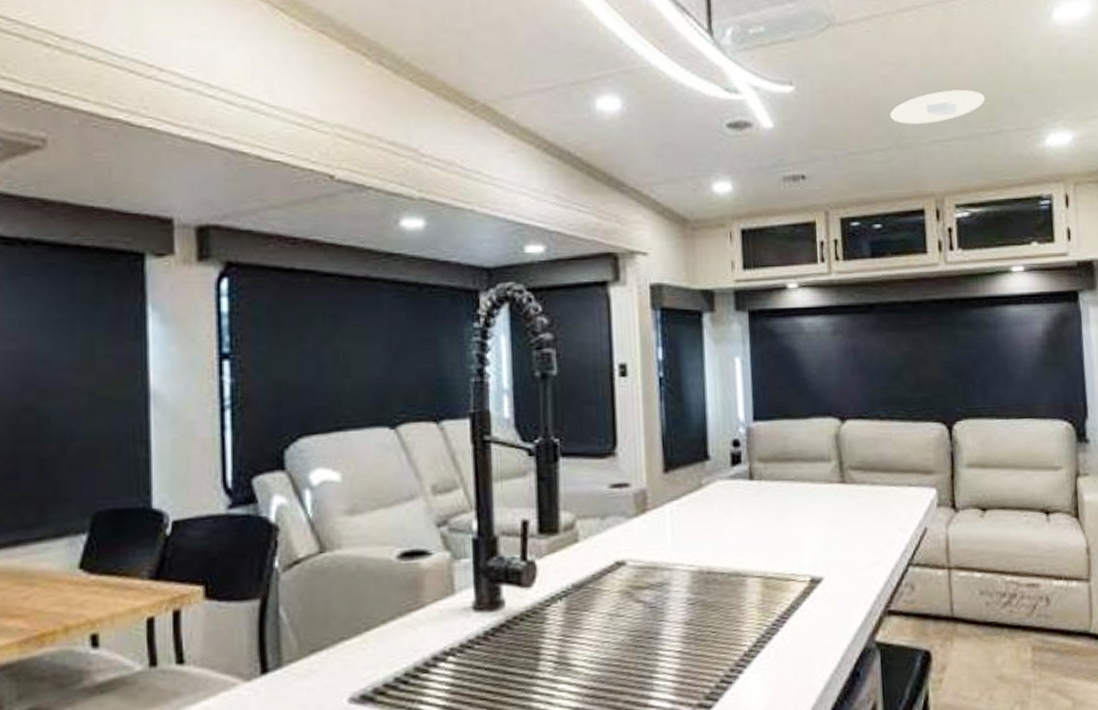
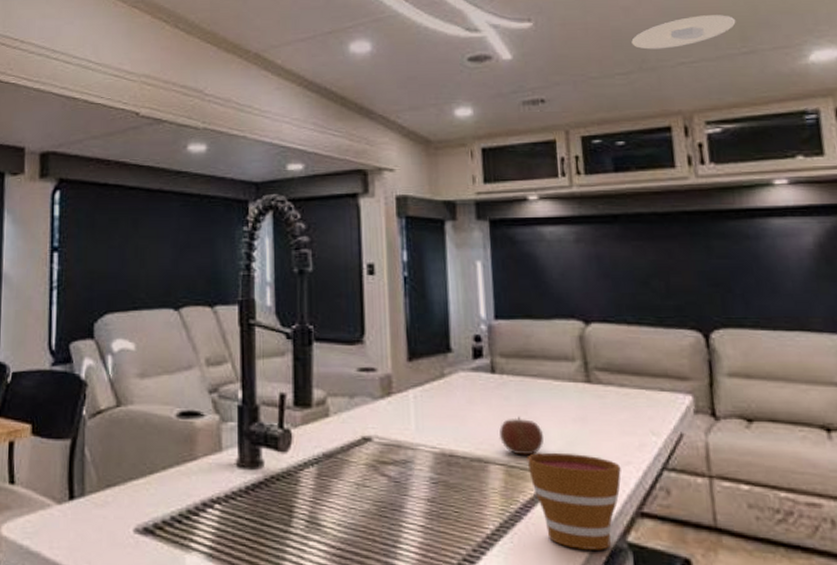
apple: none [756,524,800,565] -> present [499,416,543,456]
cup: none [783,558,871,655] -> present [526,452,621,550]

